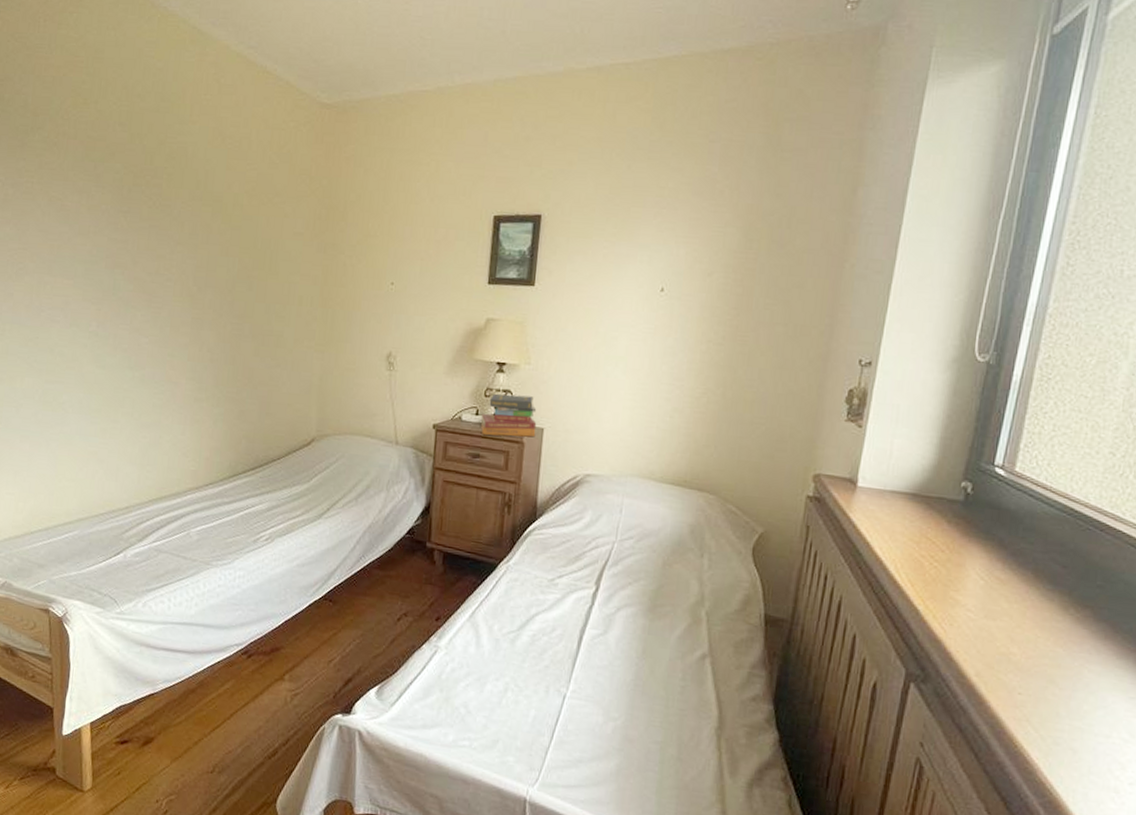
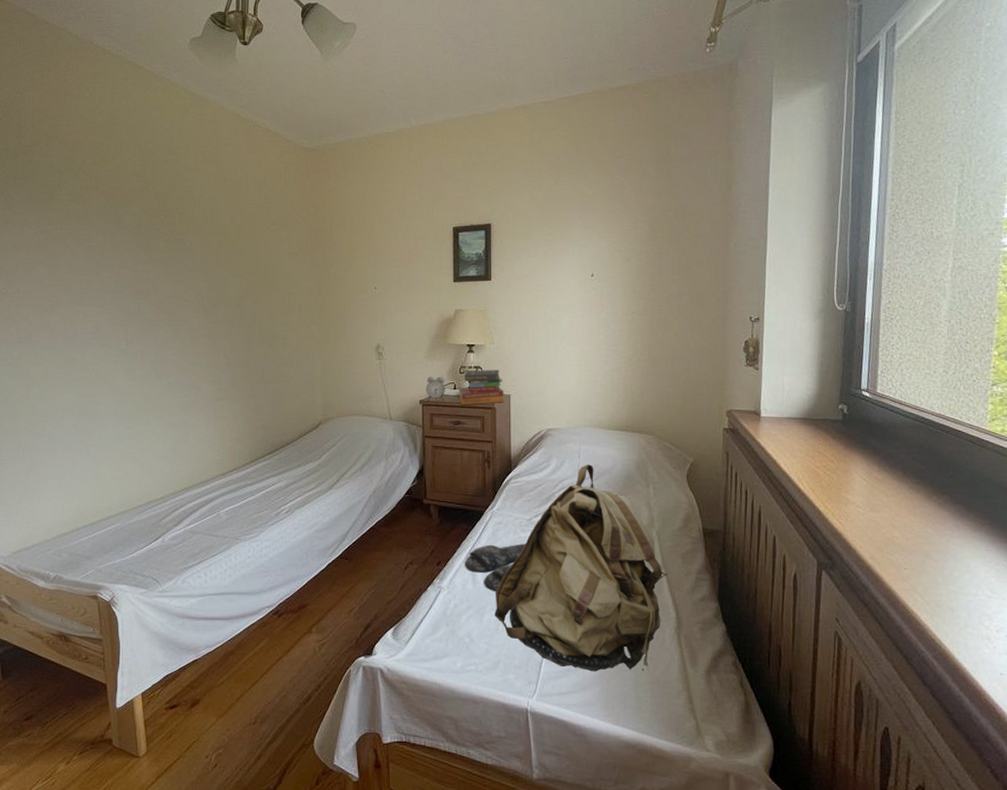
alarm clock: none [442,397,466,428] -> present [426,377,445,401]
slippers: none [467,604,545,659] -> present [464,543,526,591]
backpack: none [498,522,714,774] -> present [495,464,667,672]

